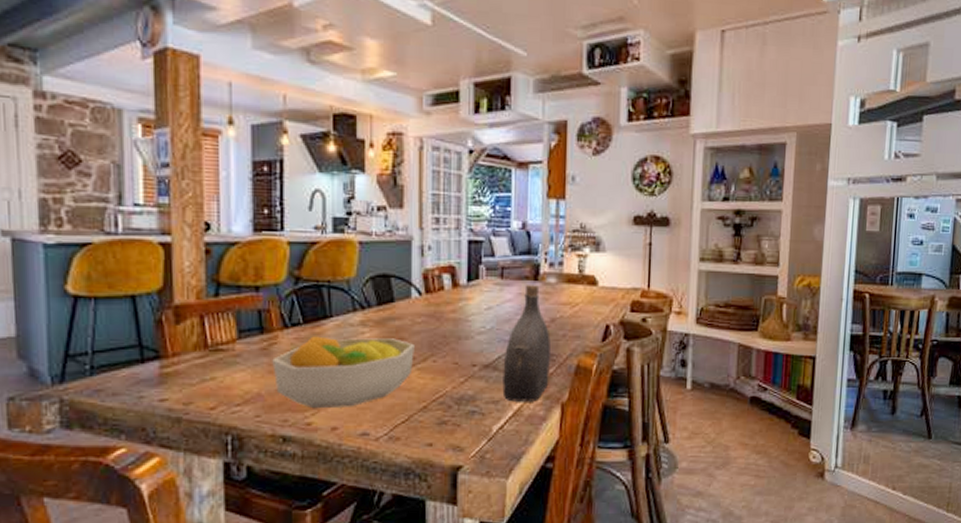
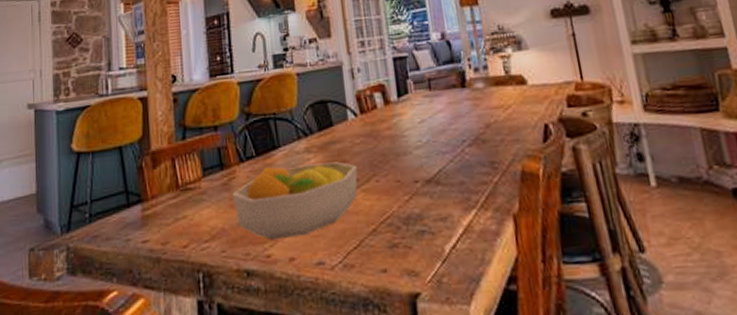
water jug: present [502,285,551,402] -> none [444,92,495,217]

